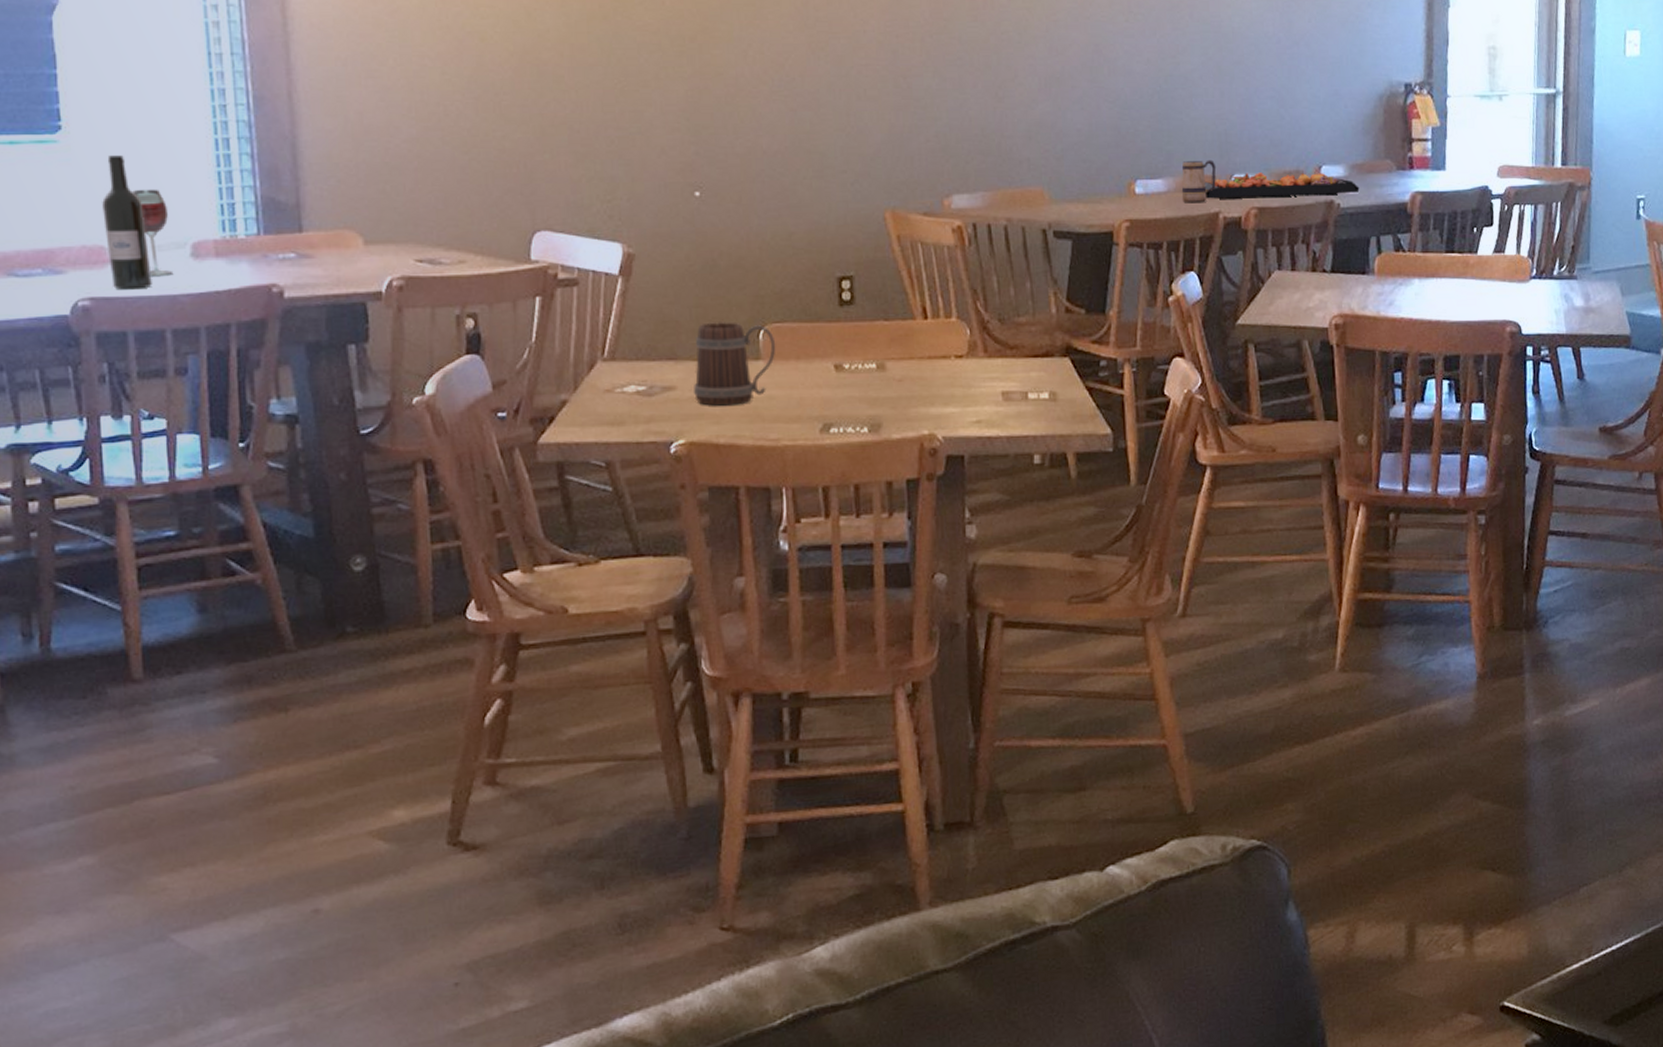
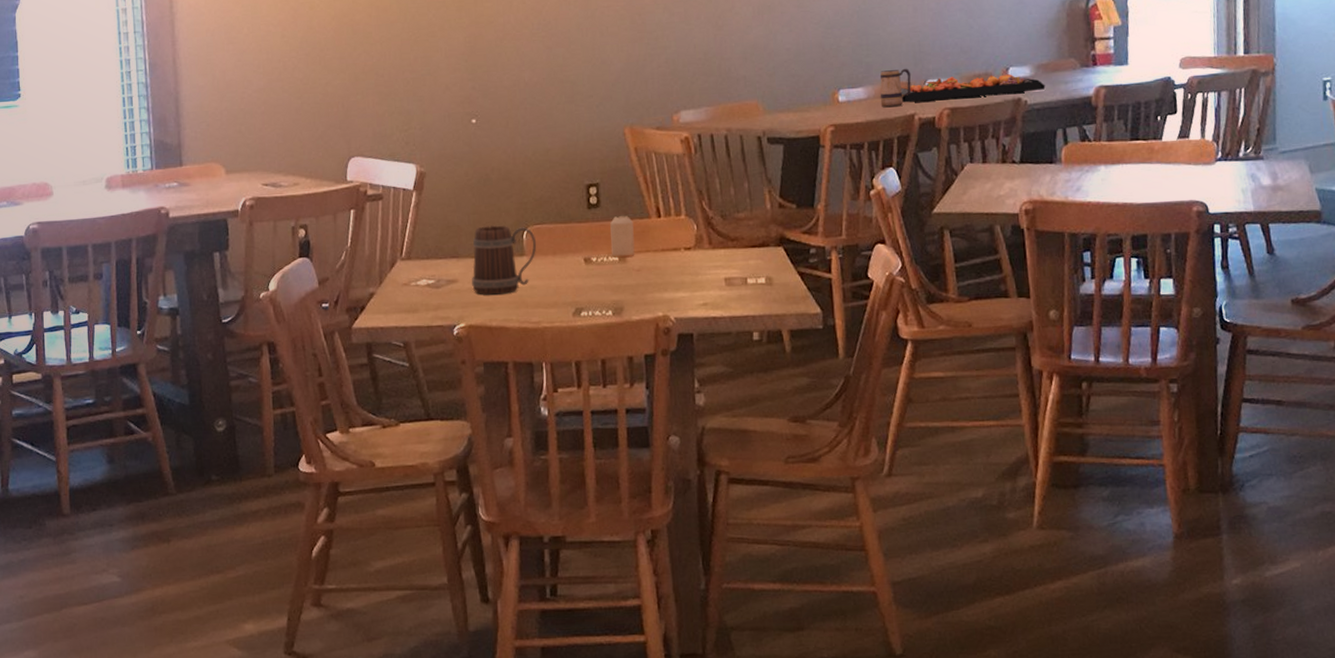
wine bottle: present [102,155,152,289] -> none [47,114,79,215]
wineglass: present [132,189,172,277] -> none [67,138,93,205]
candle: none [866,315,896,366] -> present [610,215,635,259]

